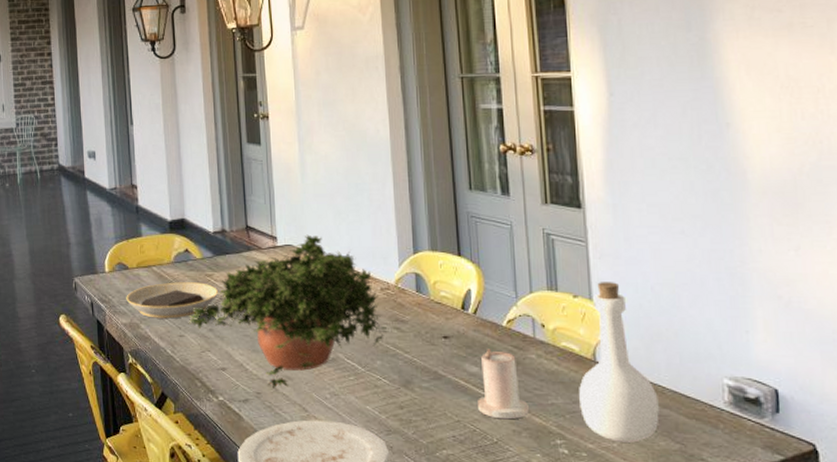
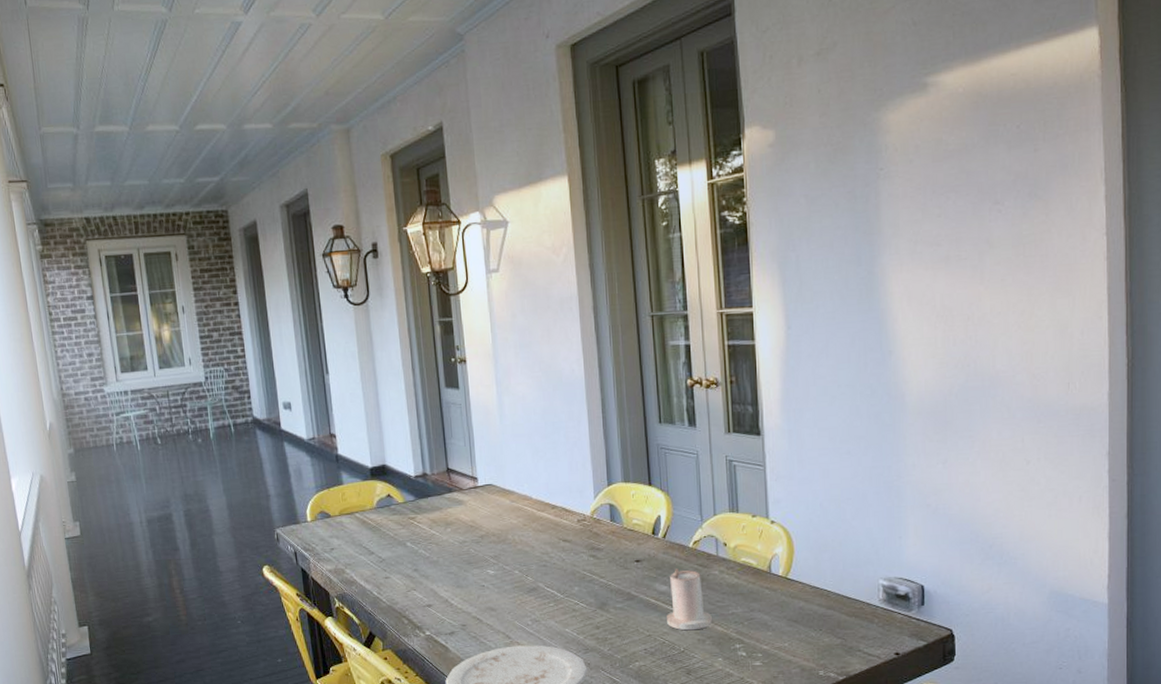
plate: present [126,282,218,319] -> none [330,525,421,563]
potted plant: present [189,234,390,388] -> none [394,473,586,619]
bottle: present [579,282,659,443] -> none [756,501,824,642]

